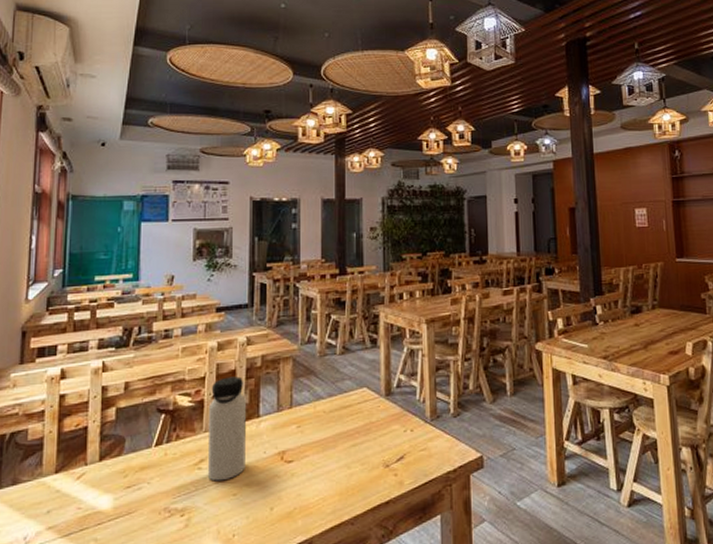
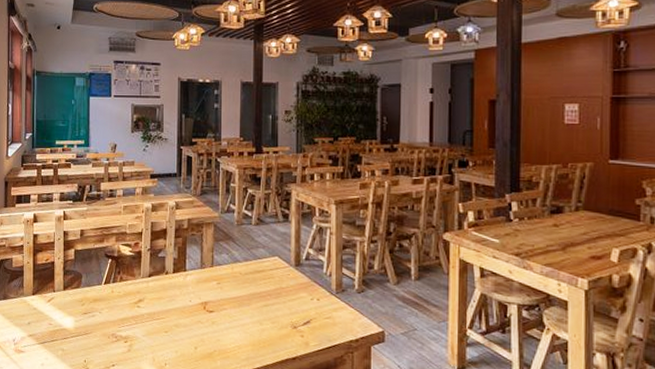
water bottle: present [207,376,246,481] -> none [144,234,175,320]

